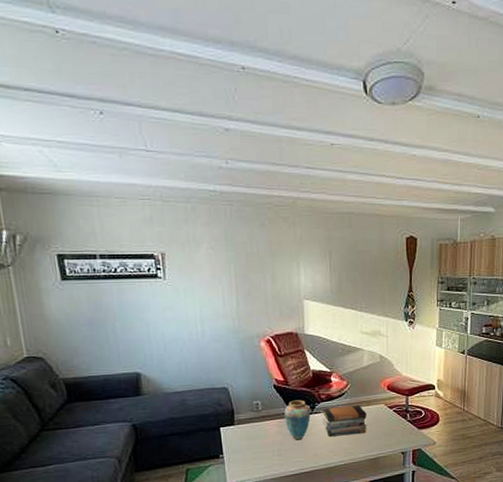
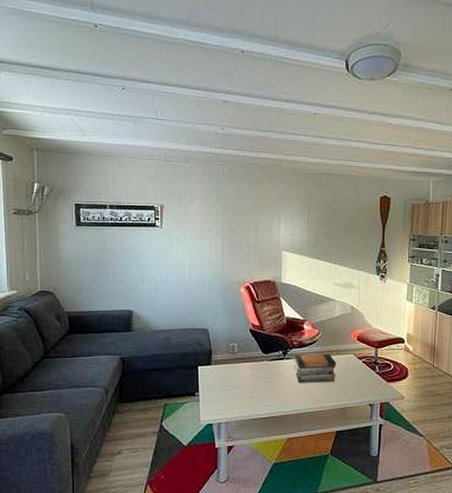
vase: present [284,400,311,441] -> none [258,345,282,384]

